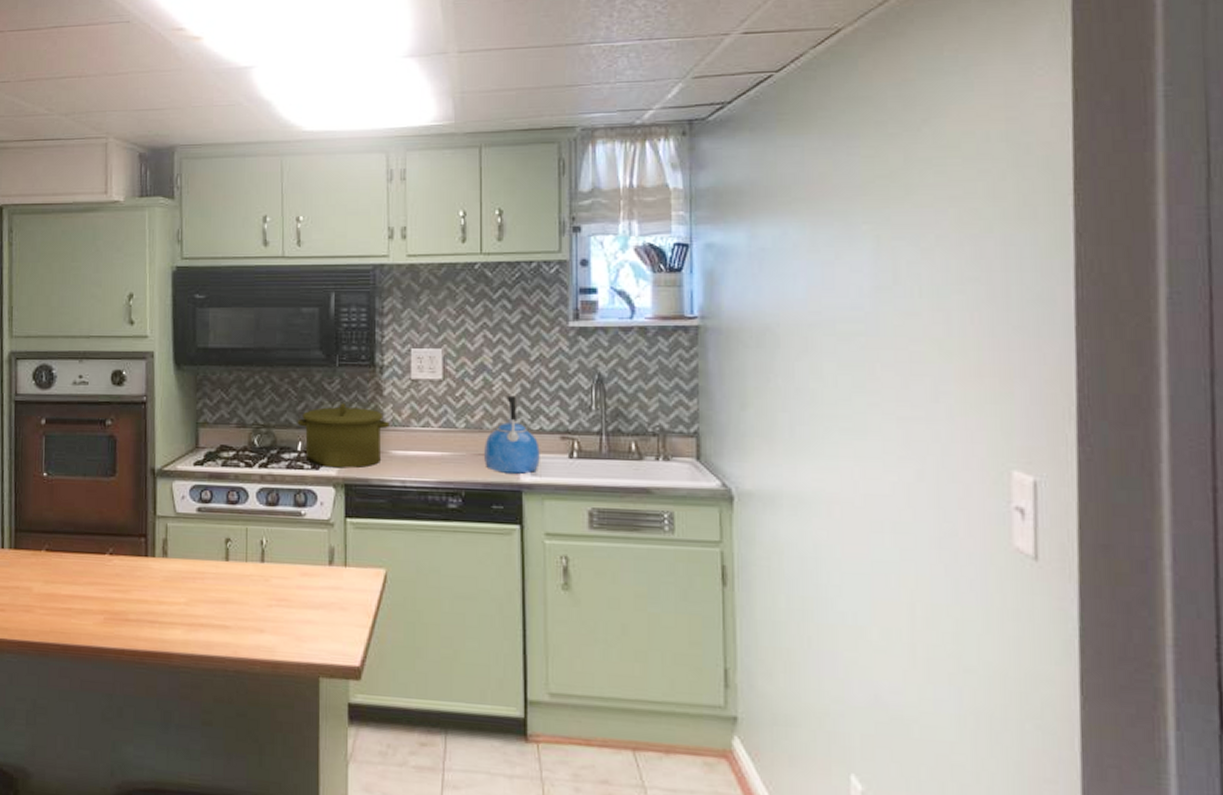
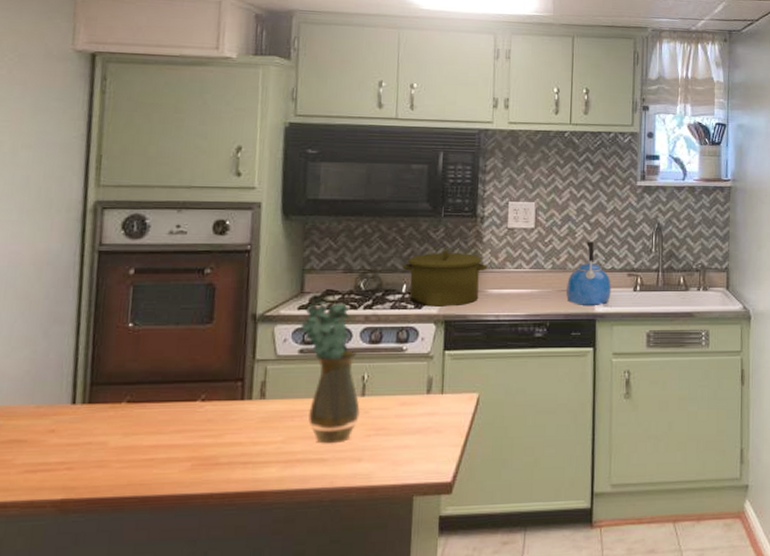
vase: none [197,453,261,612] -> present [301,297,361,445]

